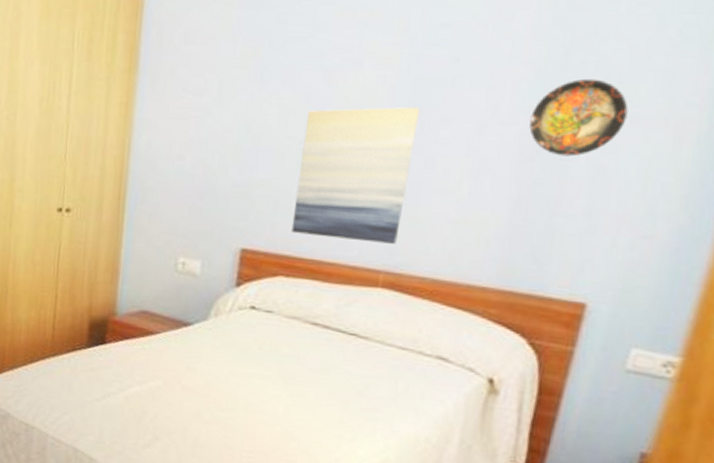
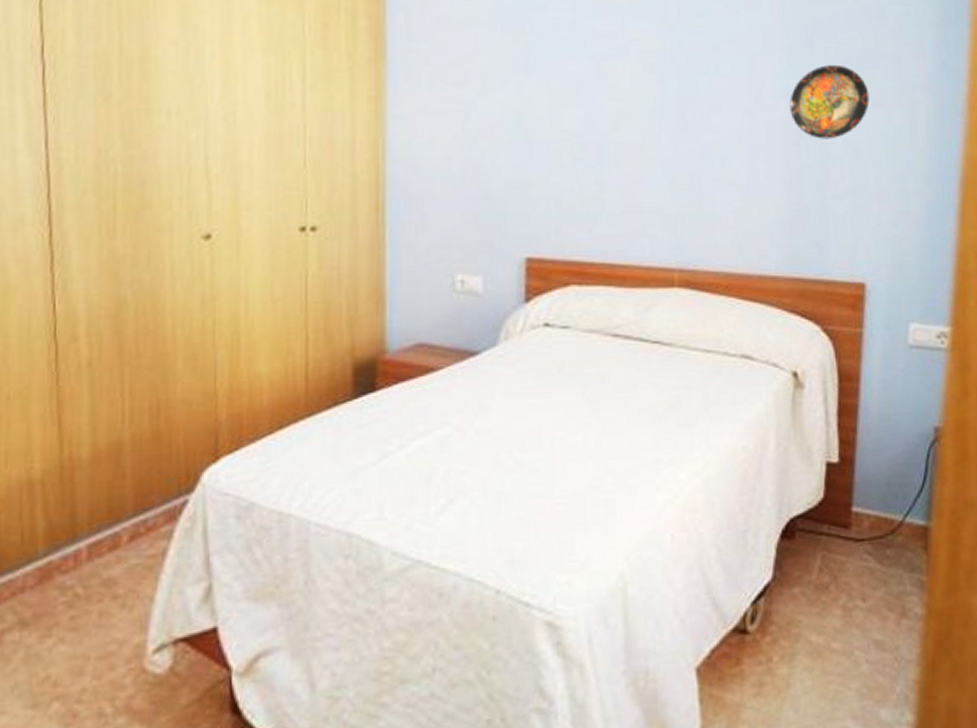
wall art: present [291,107,420,244] -> none [578,94,690,239]

